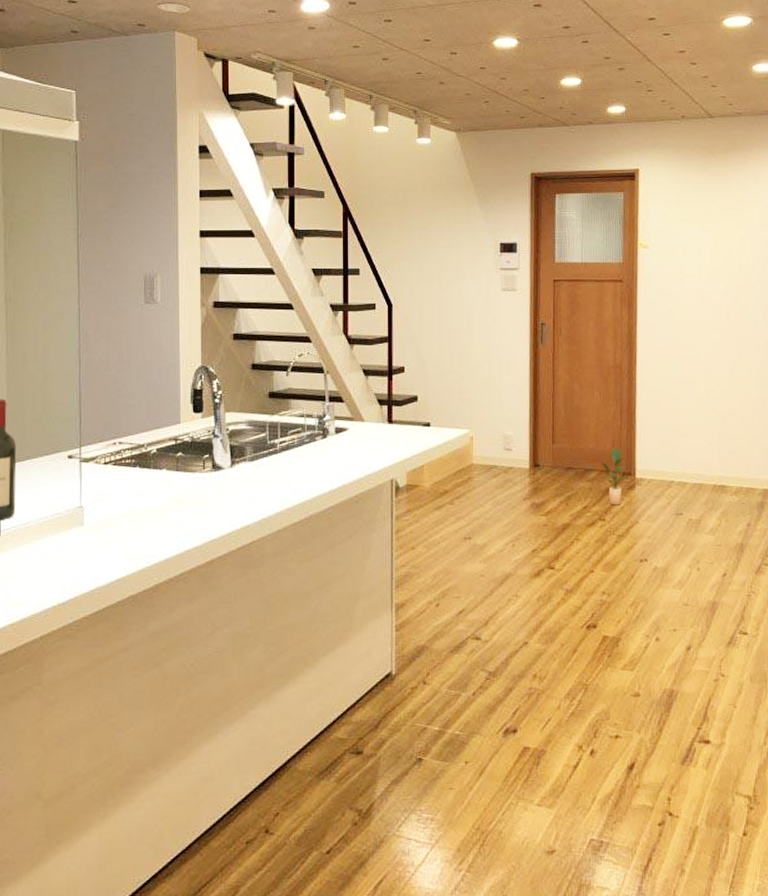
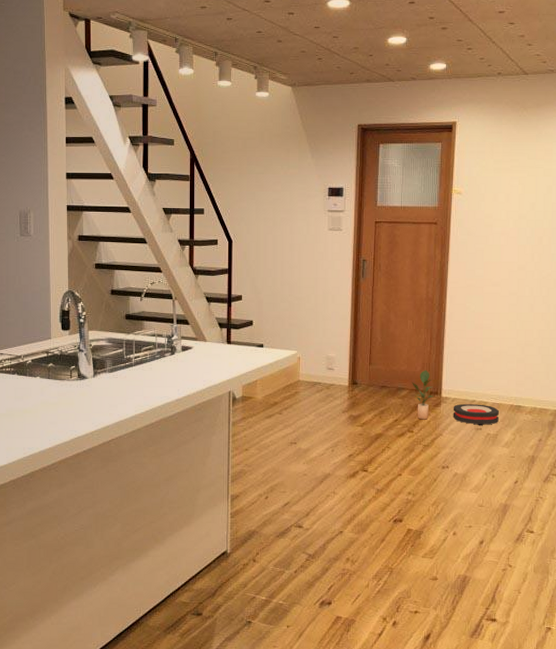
robot vacuum: none [649,485,702,510] -> present [453,404,500,425]

